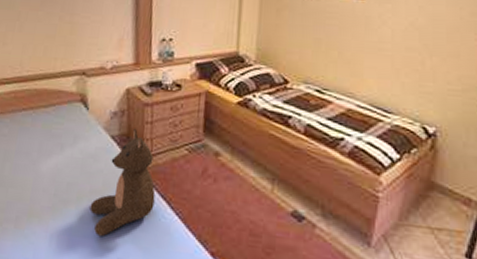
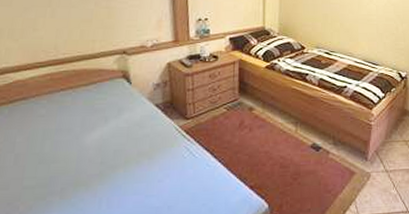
stuffed bear: present [90,128,156,237] -> none [138,95,200,192]

